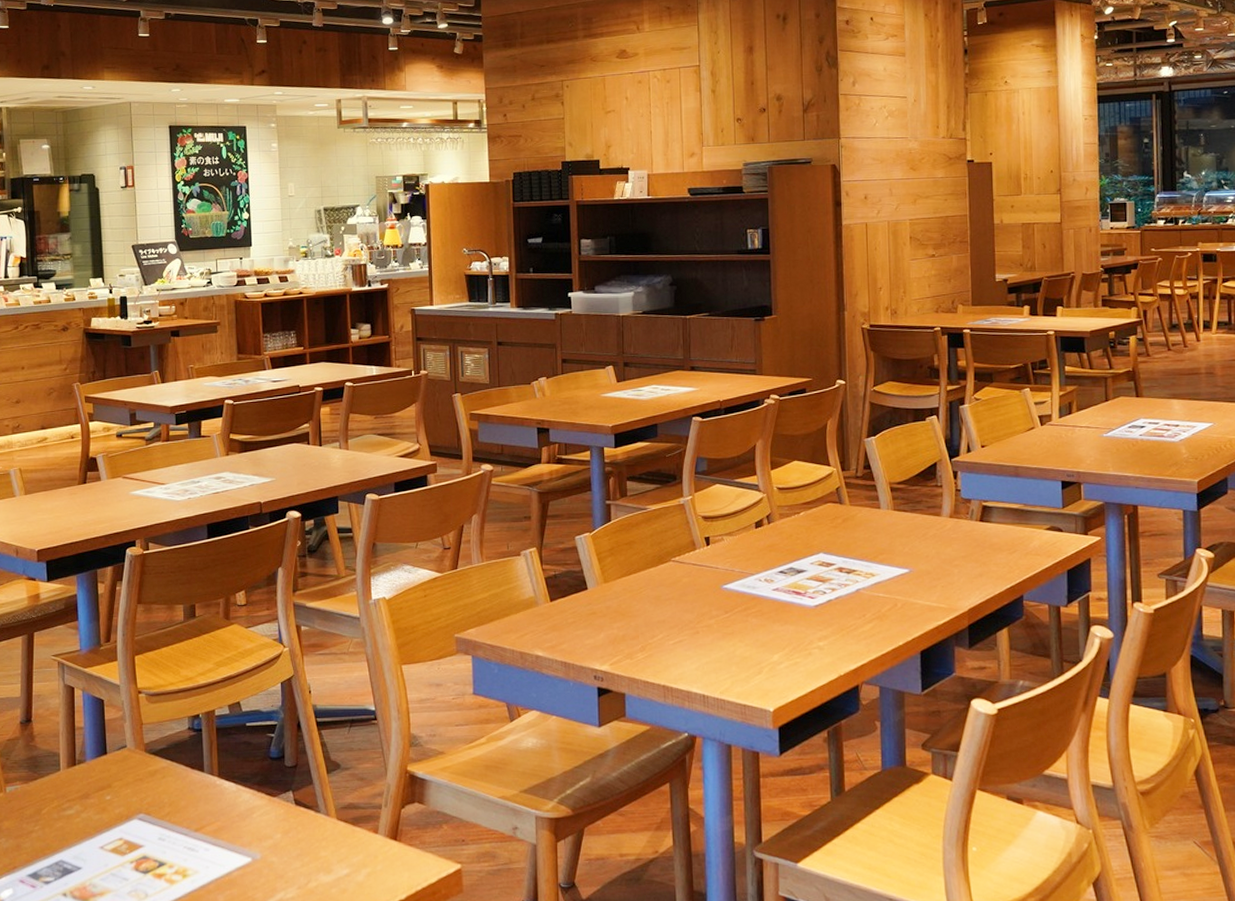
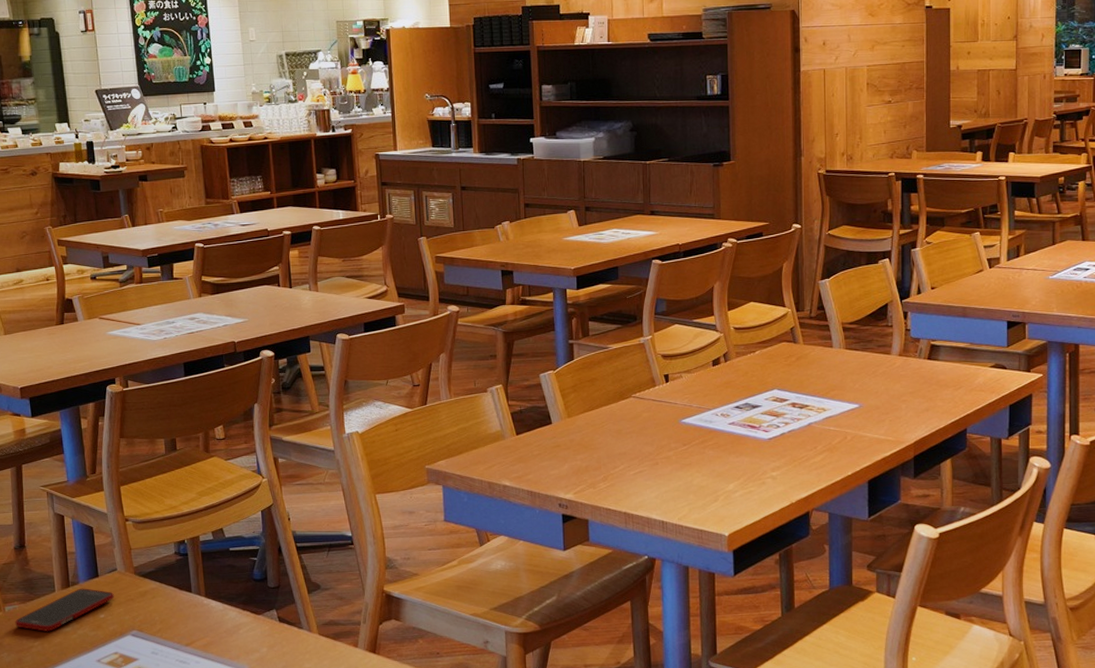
cell phone: none [16,767,122,815] -> present [15,588,114,632]

